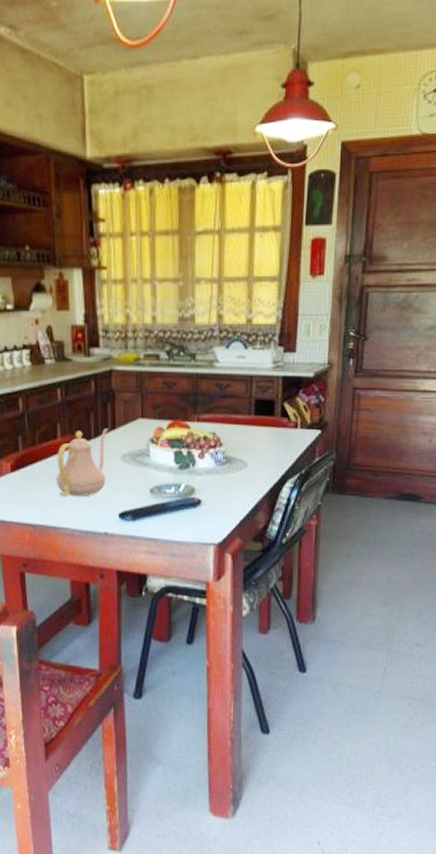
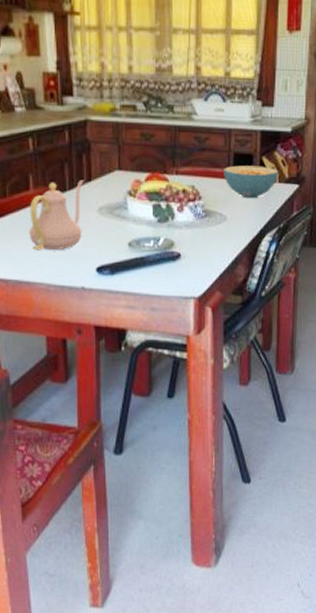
cereal bowl: none [244,411,301,445] -> present [224,165,279,199]

